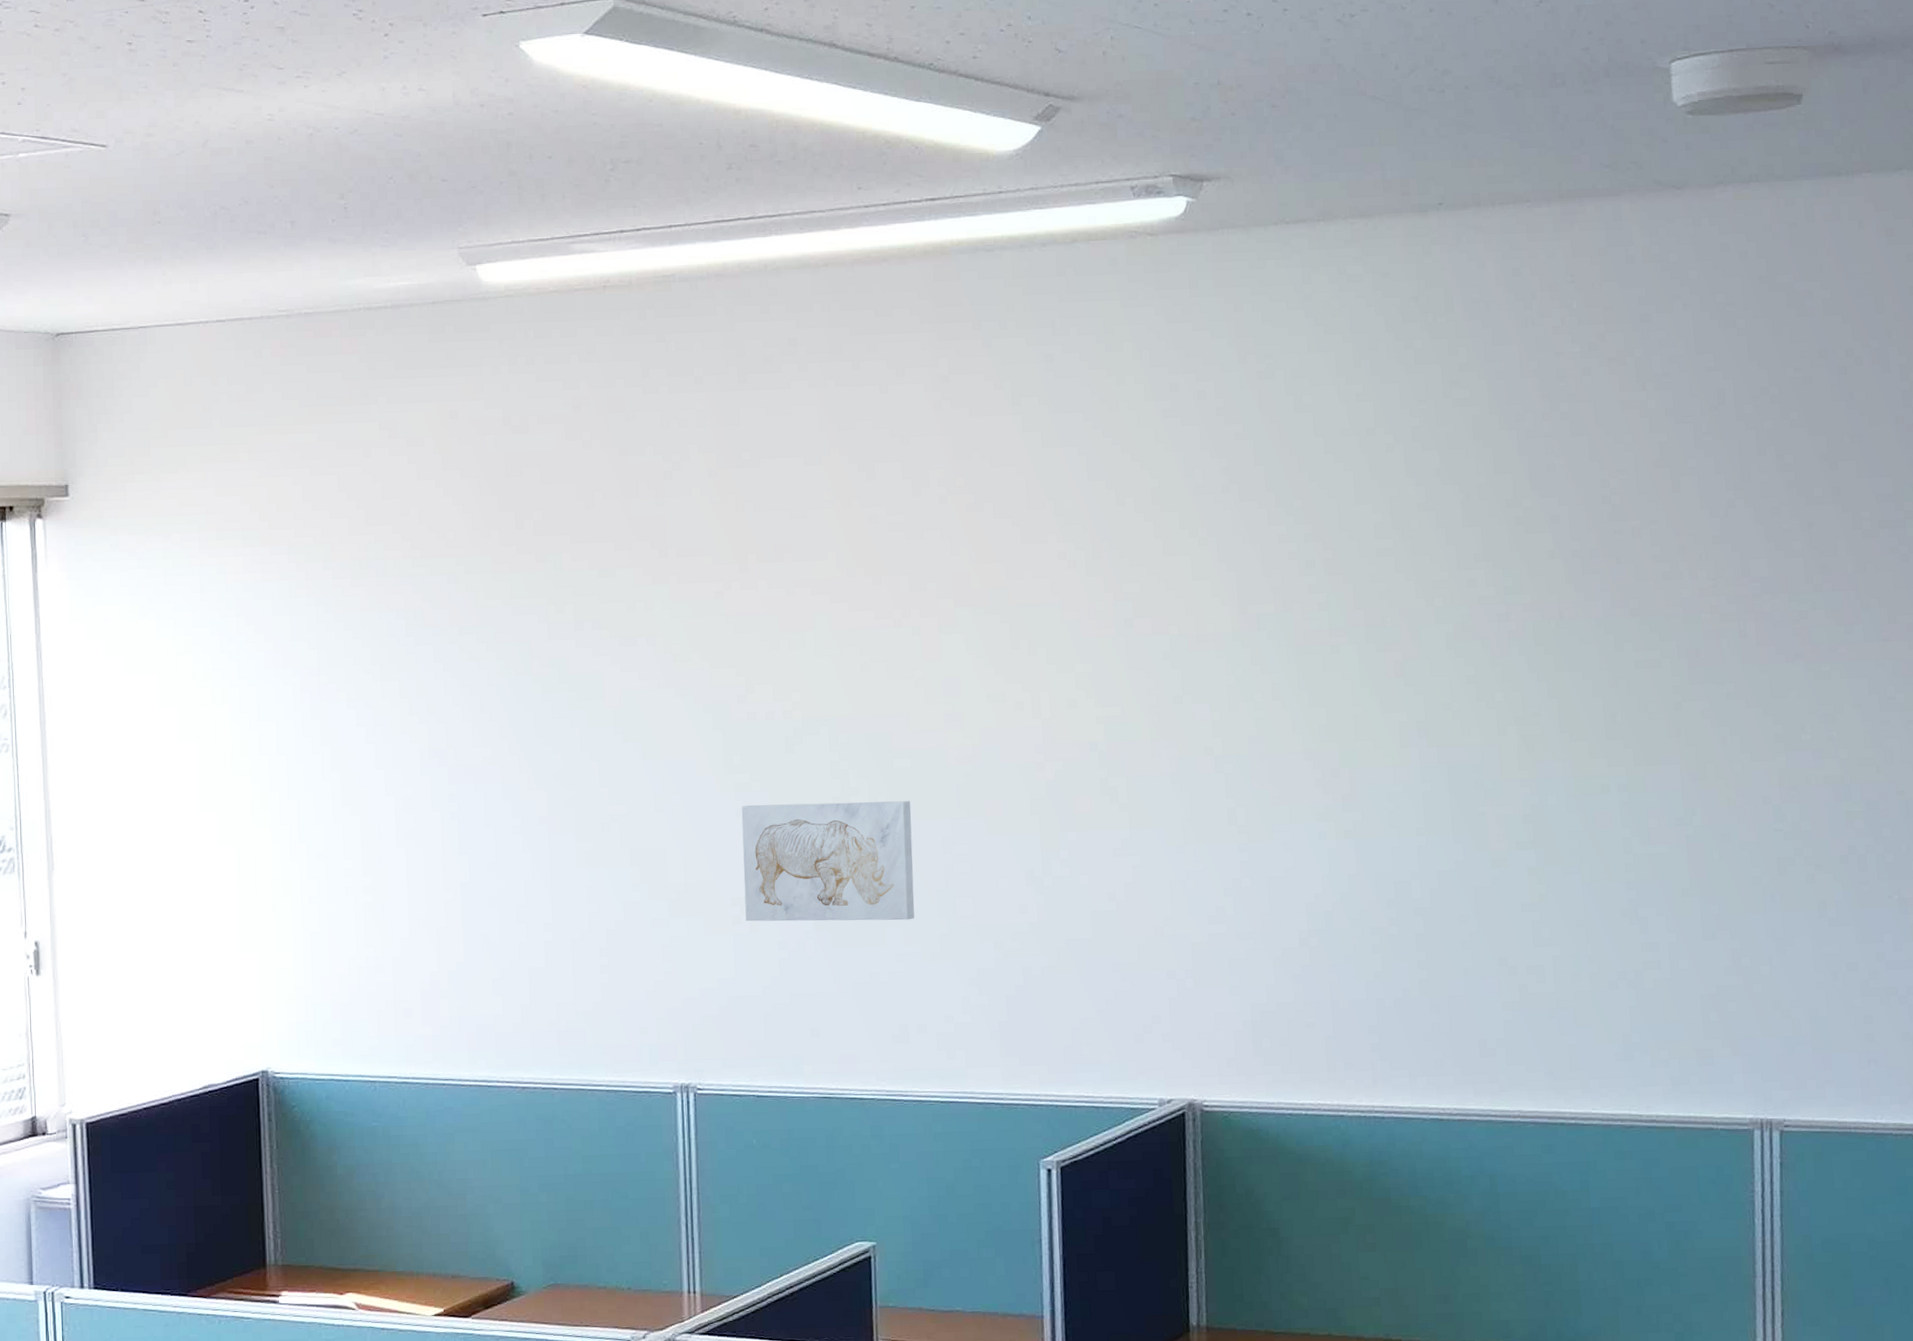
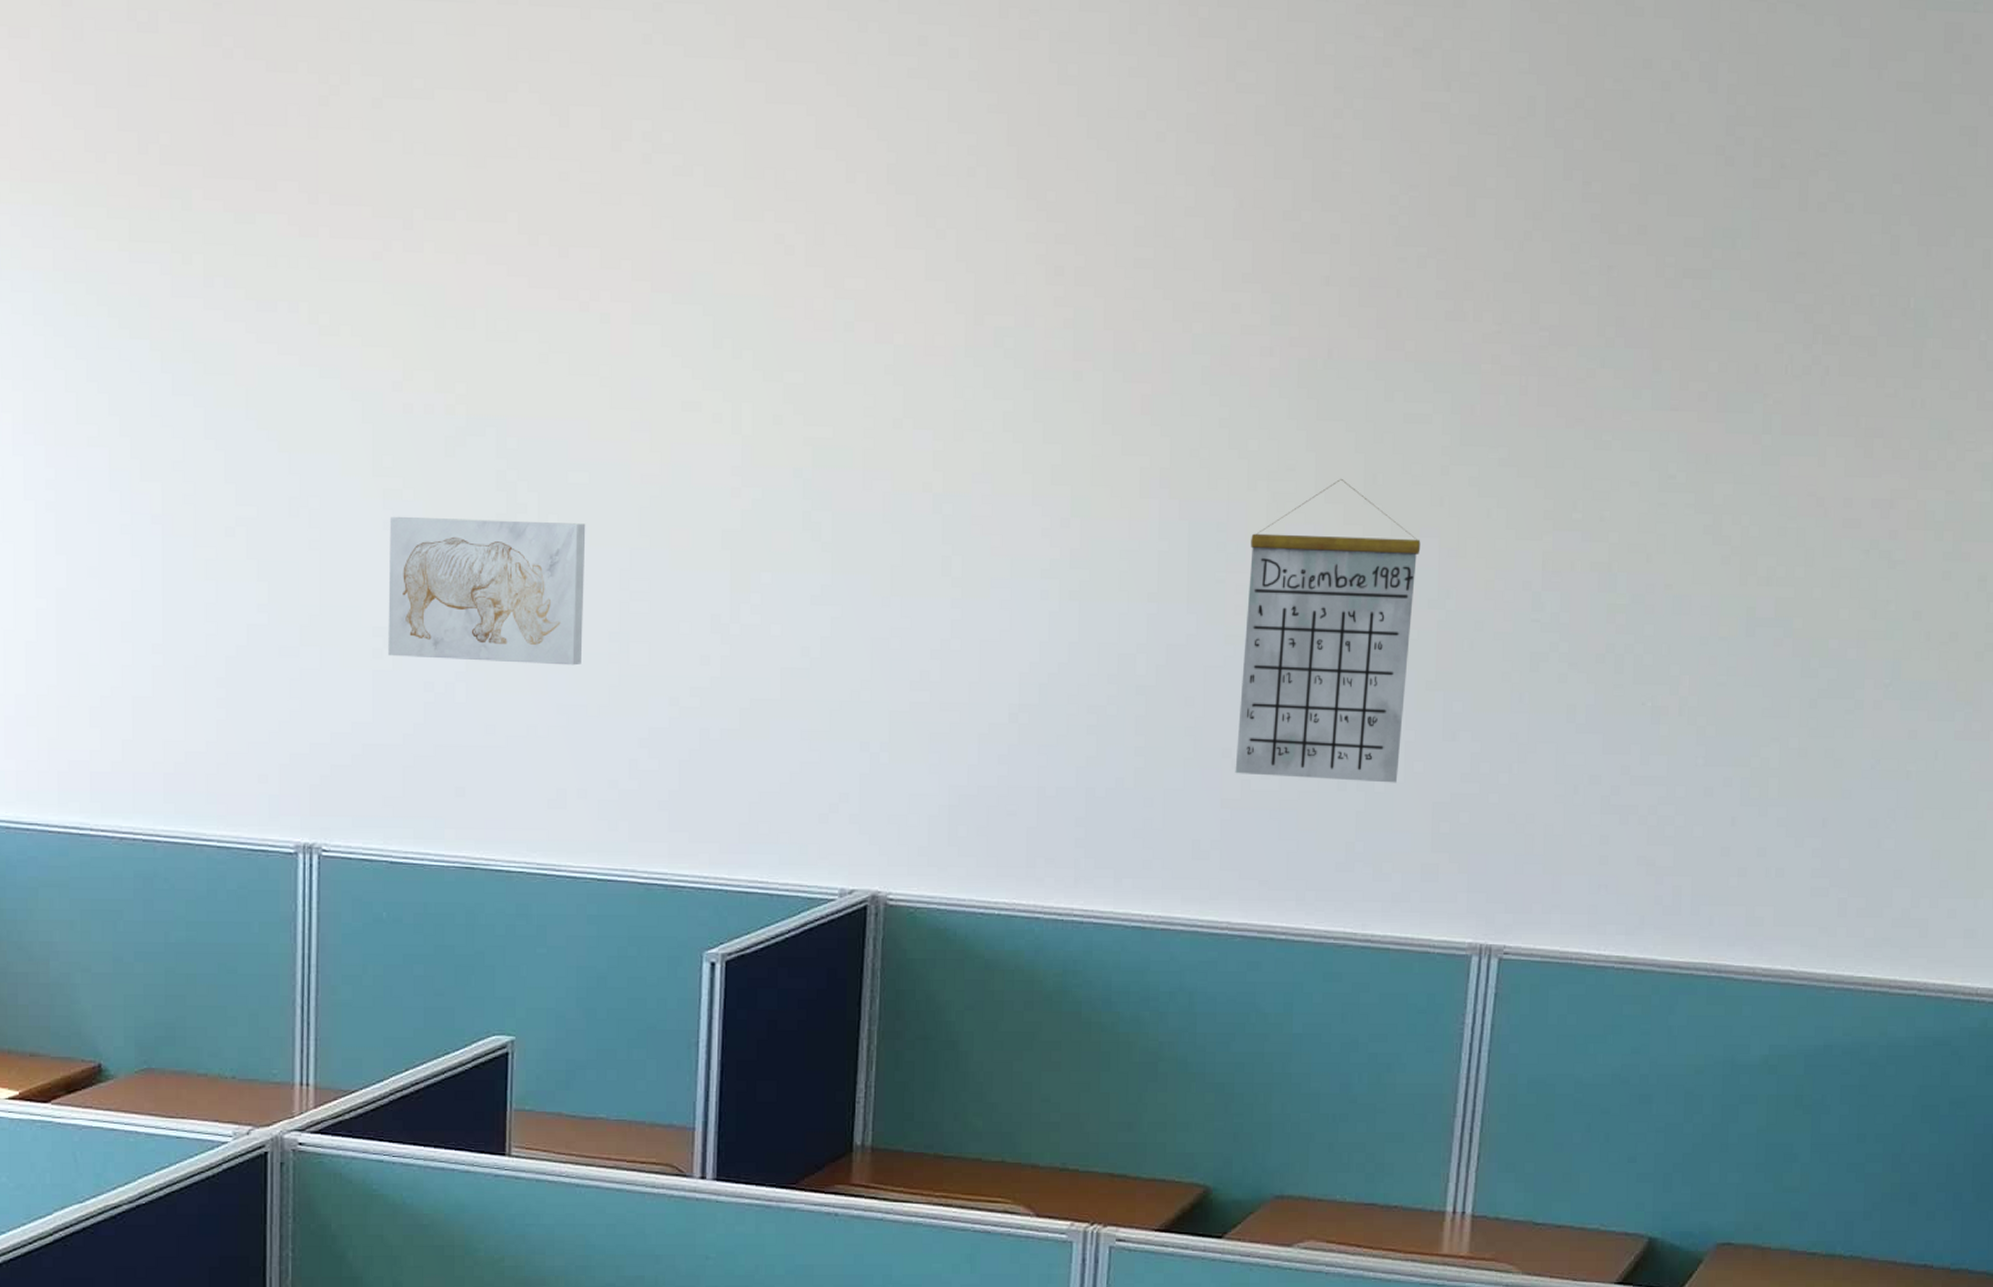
calendar: none [1506,720,1665,980] -> present [1235,479,1421,783]

